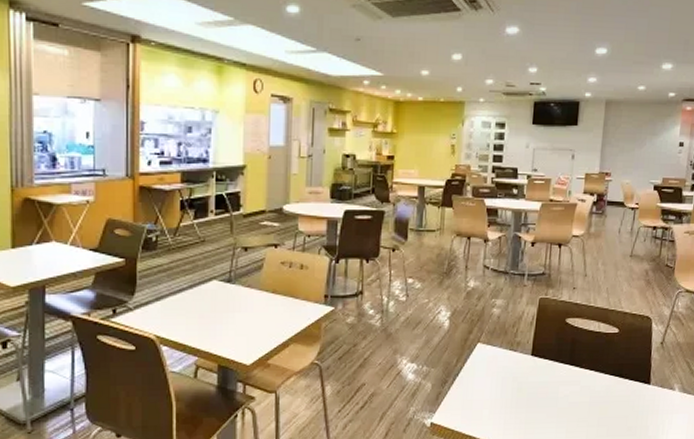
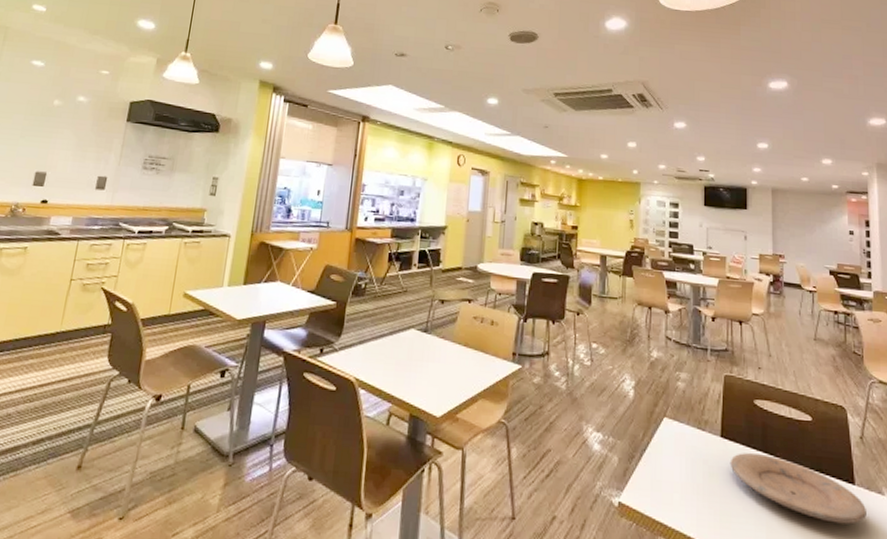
plate: none [538,367,657,418] -> present [730,453,867,524]

